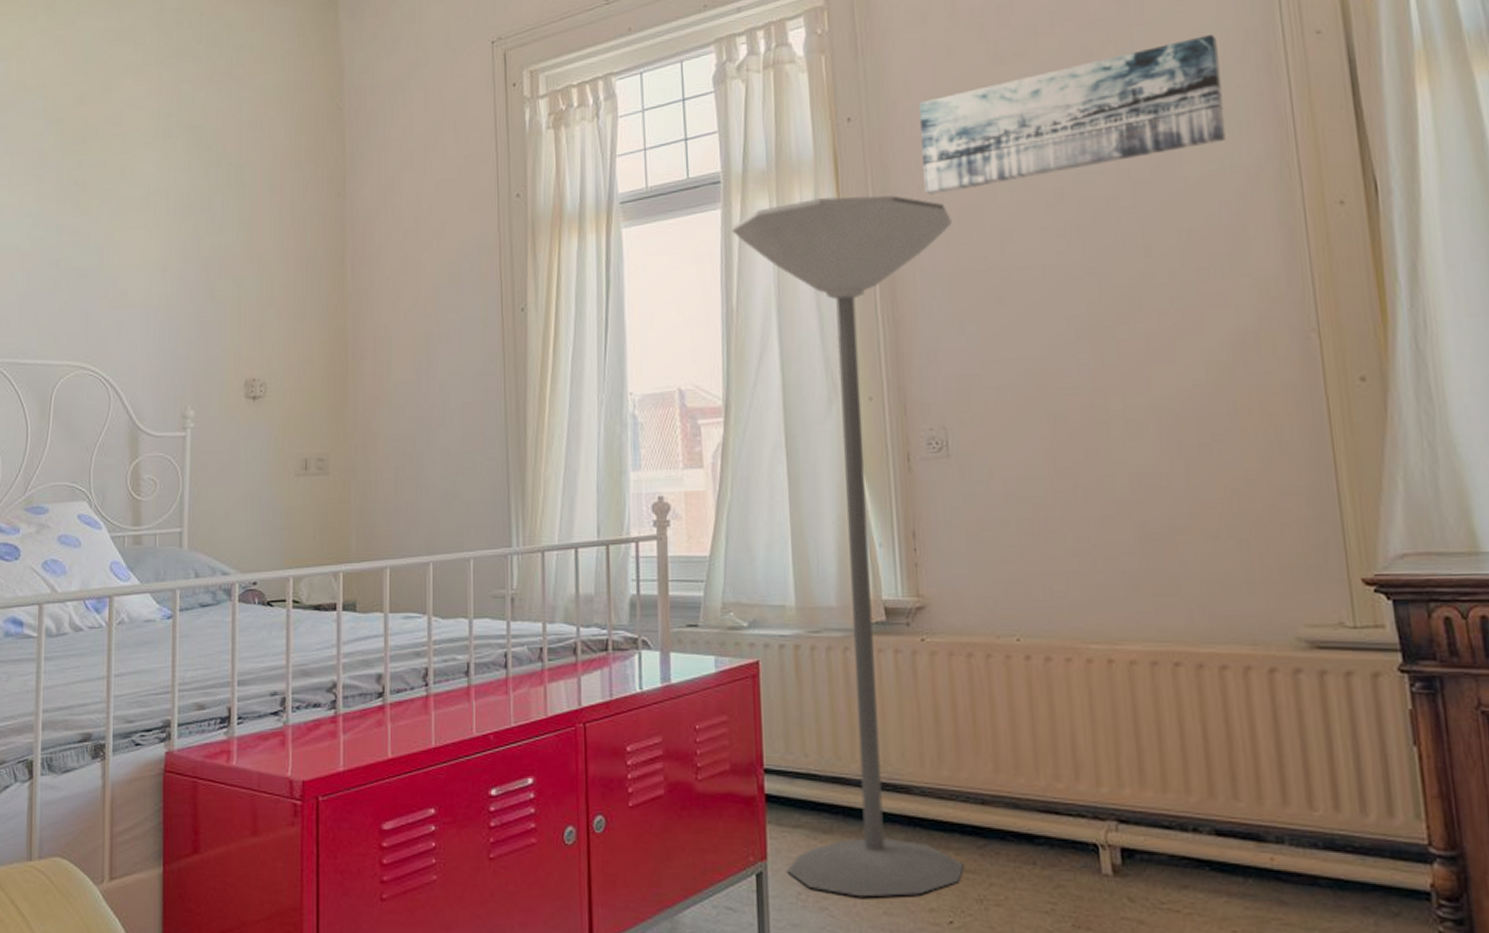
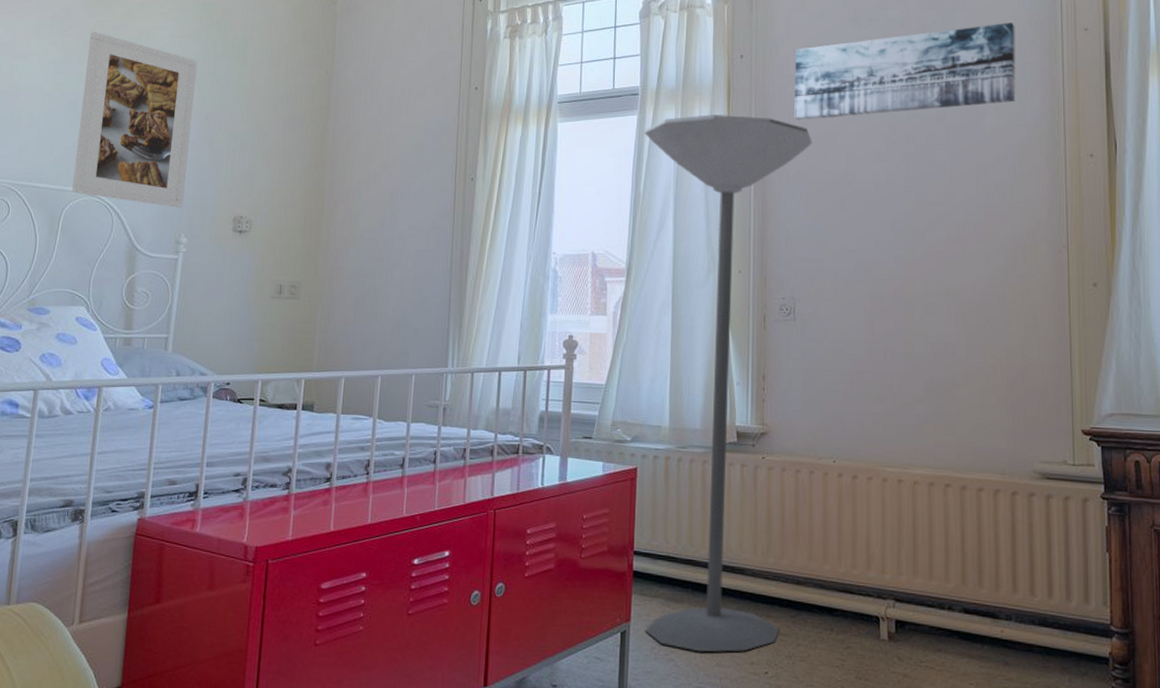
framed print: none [62,173,190,375] -> present [72,31,198,208]

